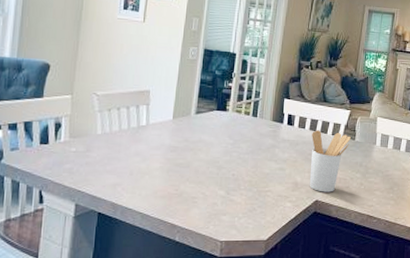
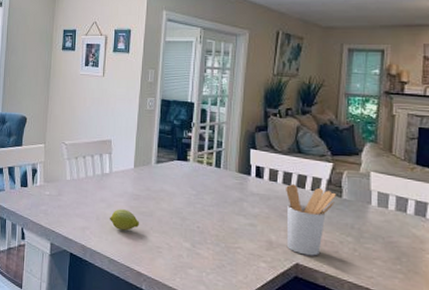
fruit: none [144,162,176,184] -> present [110,209,140,231]

